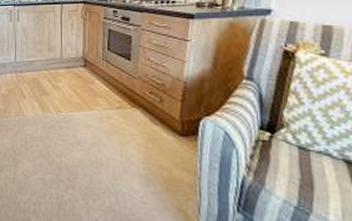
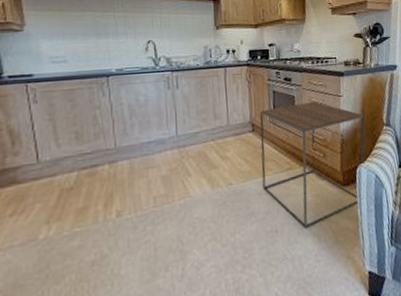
side table: none [91,44,217,169] -> present [259,102,365,228]

